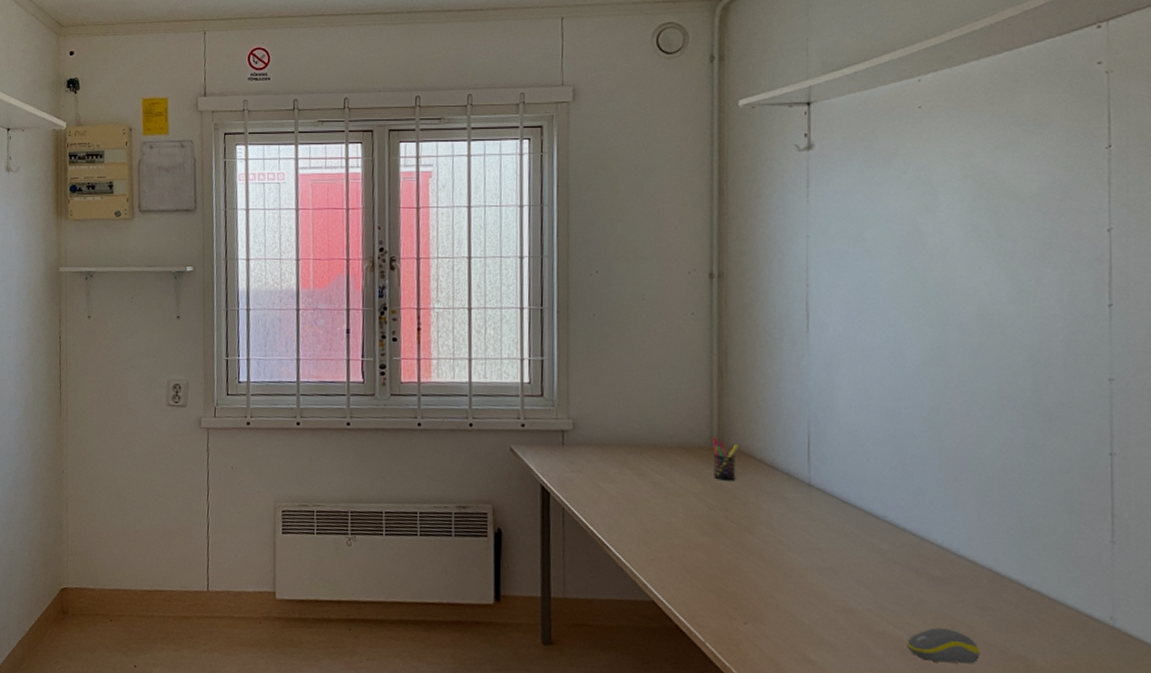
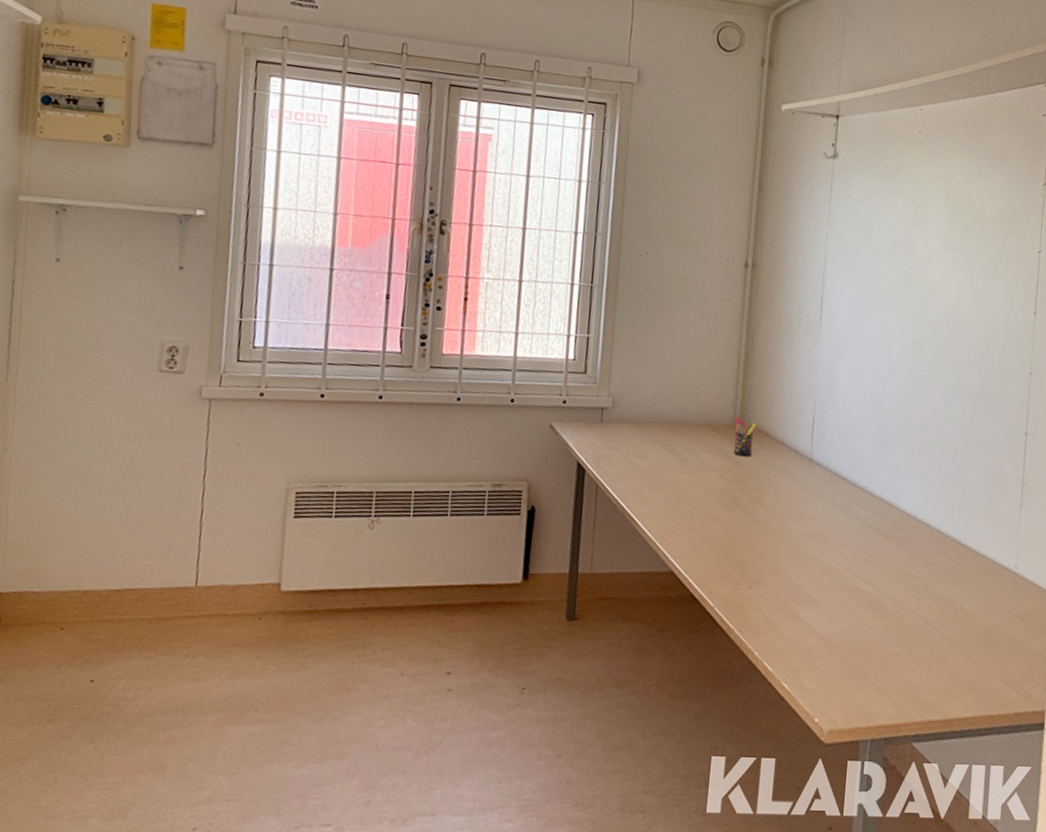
computer mouse: present [907,628,980,664] -> none [873,582,925,611]

